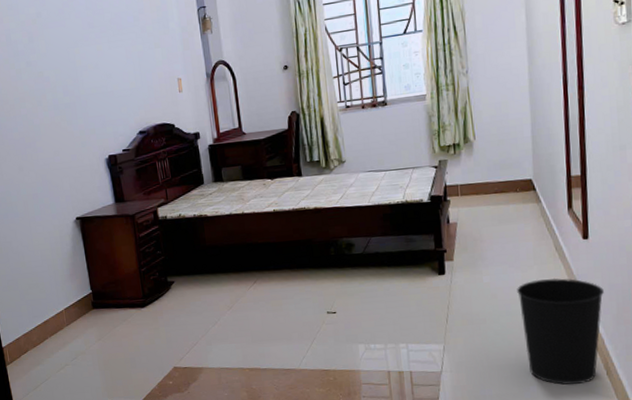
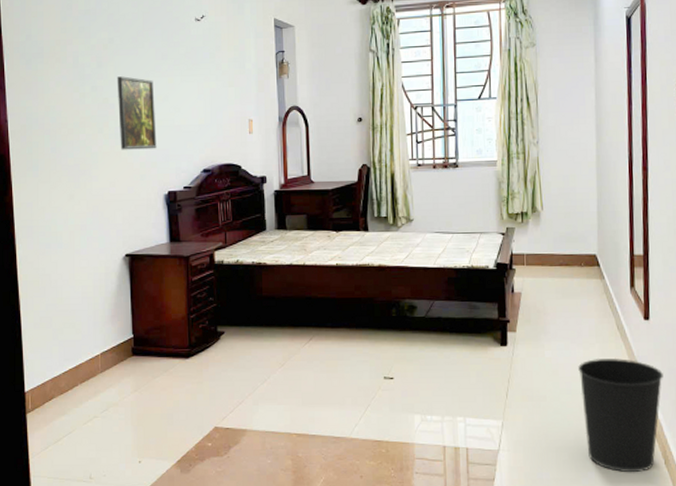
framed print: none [48,48,94,120] -> present [117,76,157,150]

